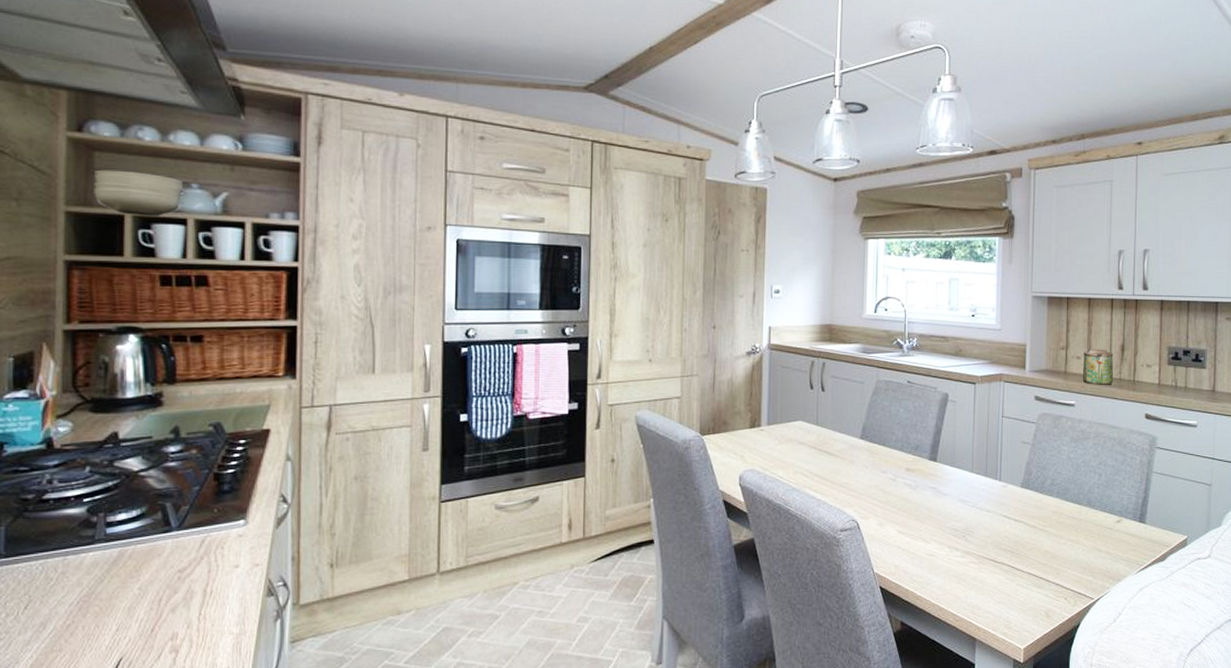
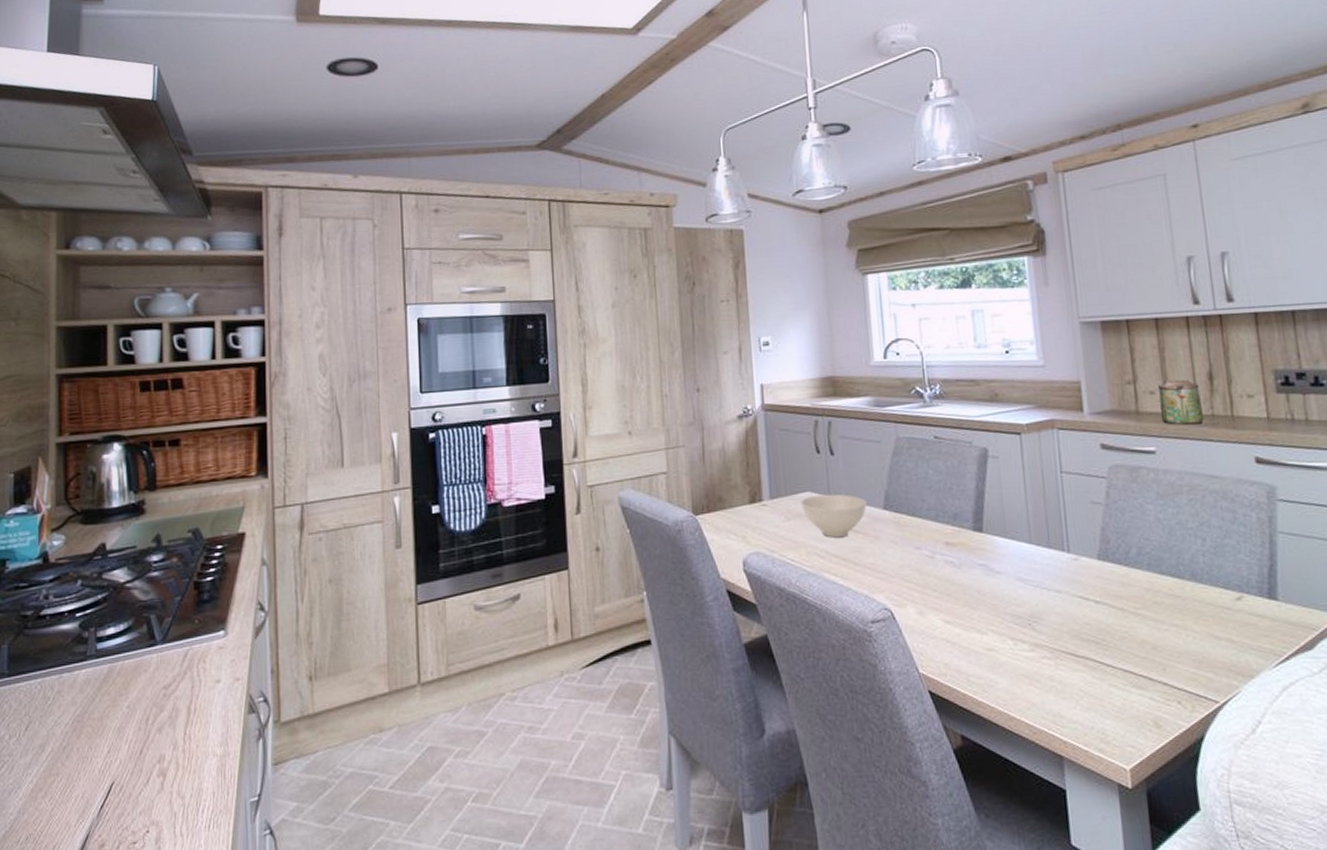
bowl: present [93,169,184,216] -> none [79,281,159,325]
bowl: none [793,424,848,460] -> present [801,494,868,538]

